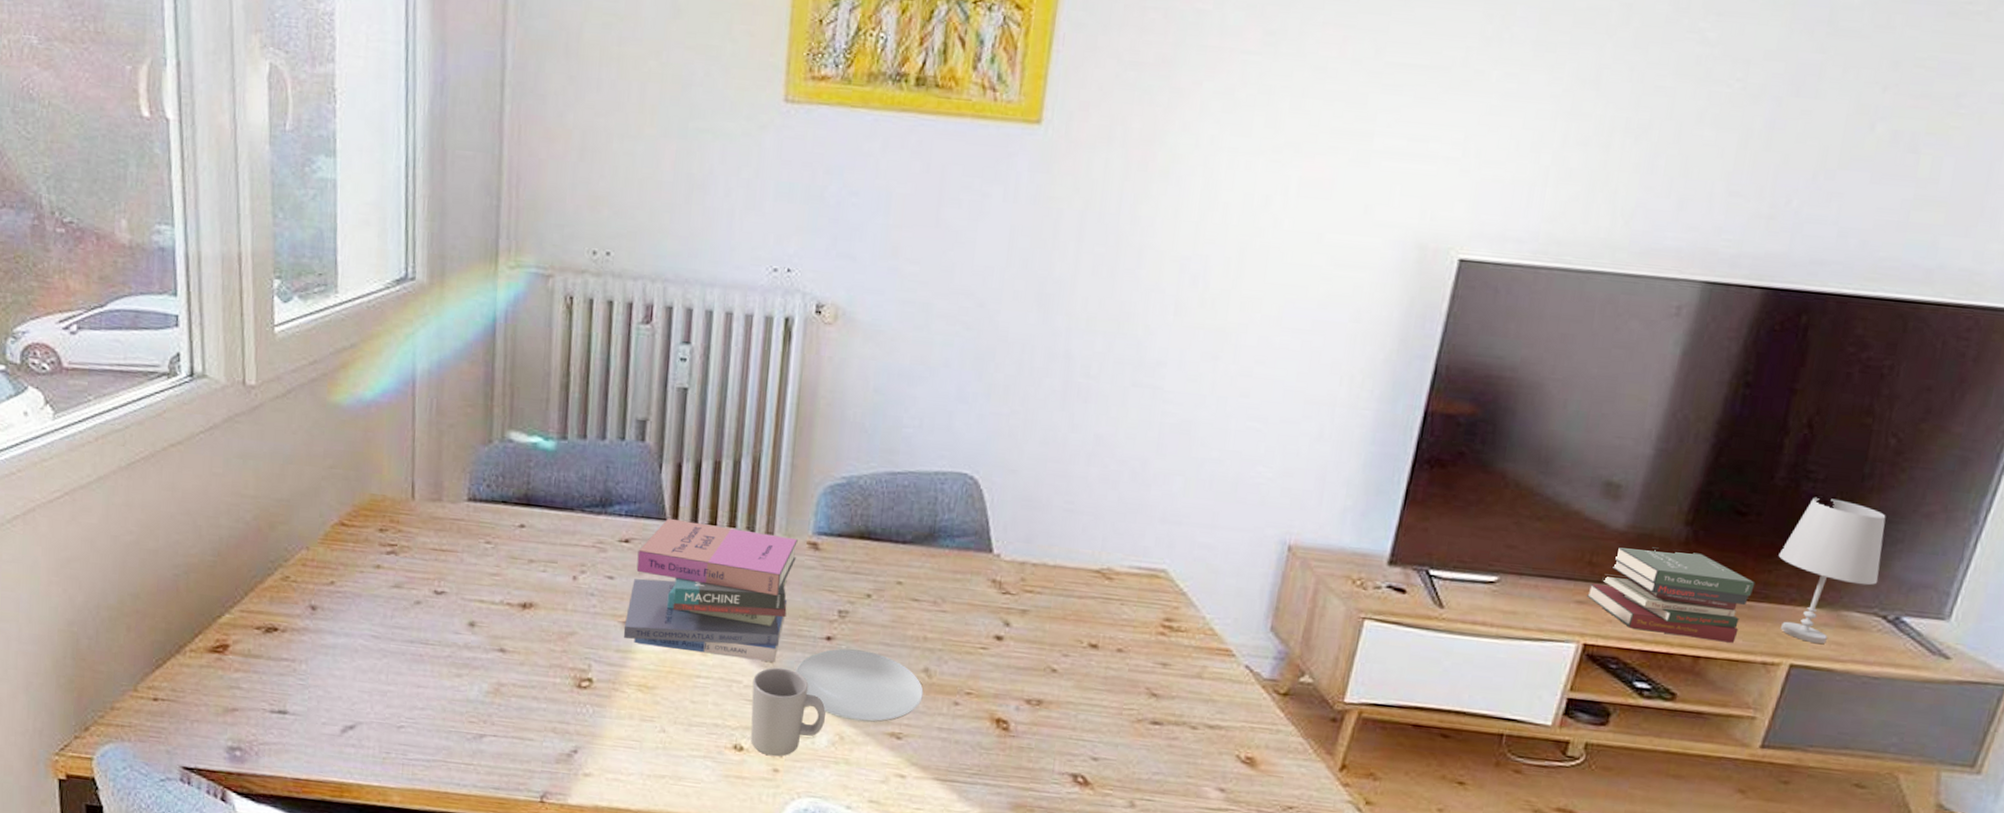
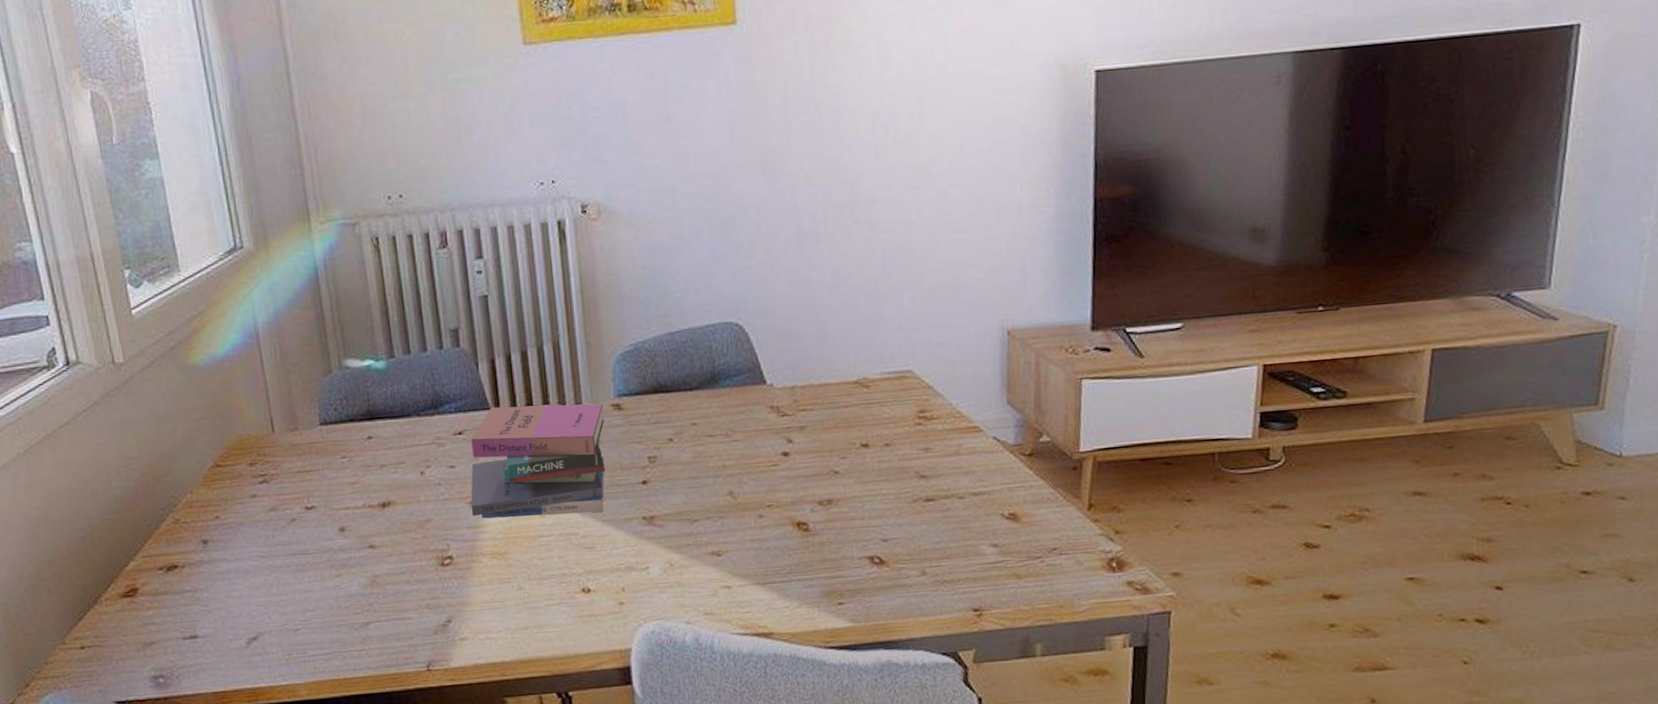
mug: present [750,667,826,757] -> none [587,515,655,592]
plate: present [795,648,924,723] -> none [621,486,732,549]
books: present [1586,547,1755,643] -> none [1256,272,1389,344]
table lamp: present [1778,497,1886,645] -> none [1402,207,1487,328]

